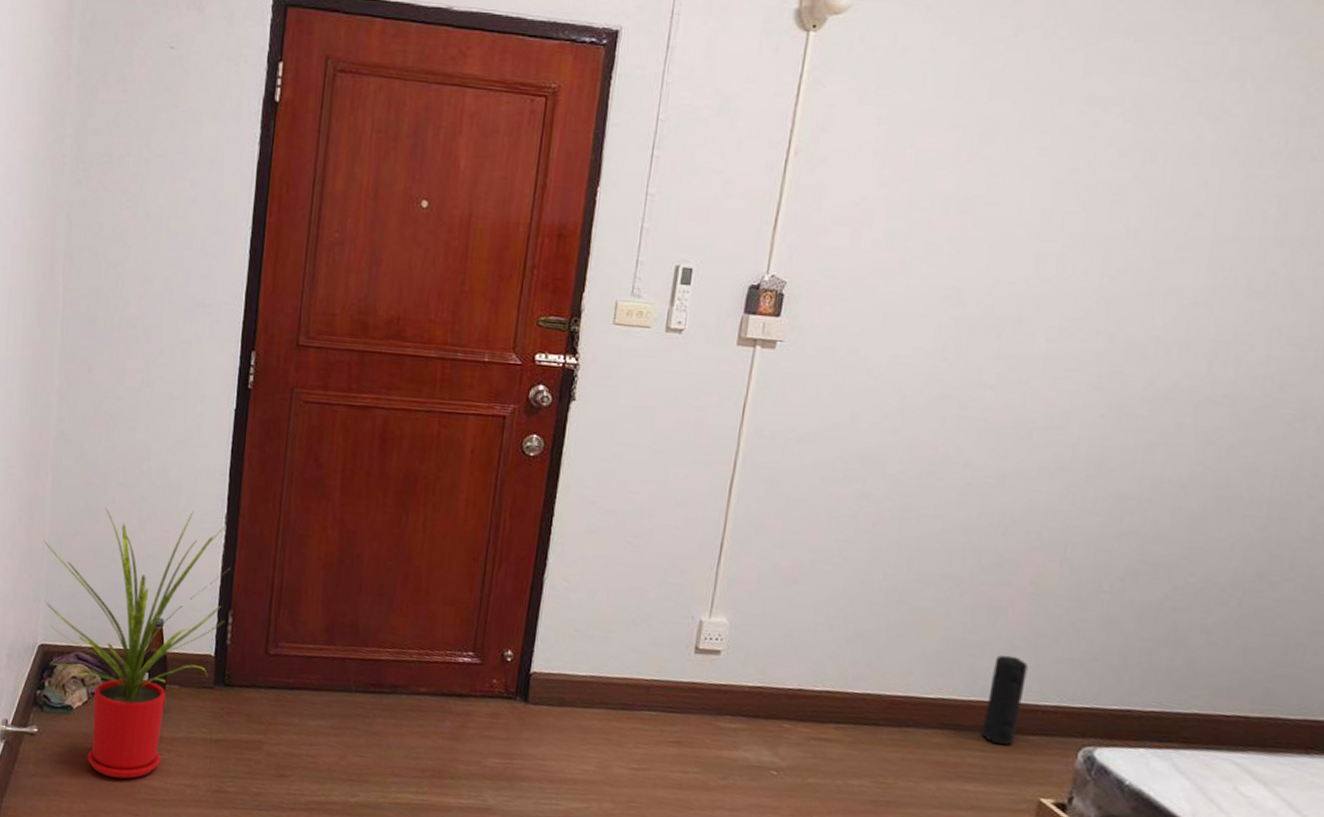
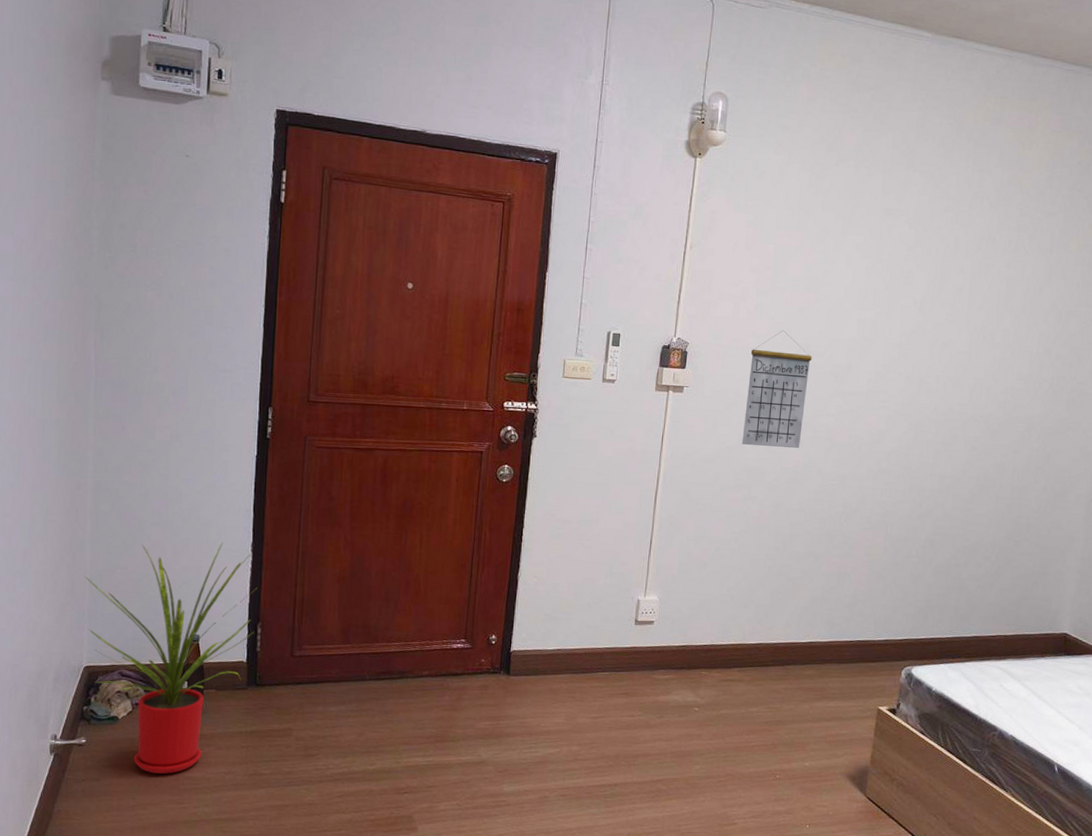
calendar: none [855,267,965,430] -> present [742,330,812,448]
speaker: present [981,655,1028,745] -> none [838,606,867,671]

